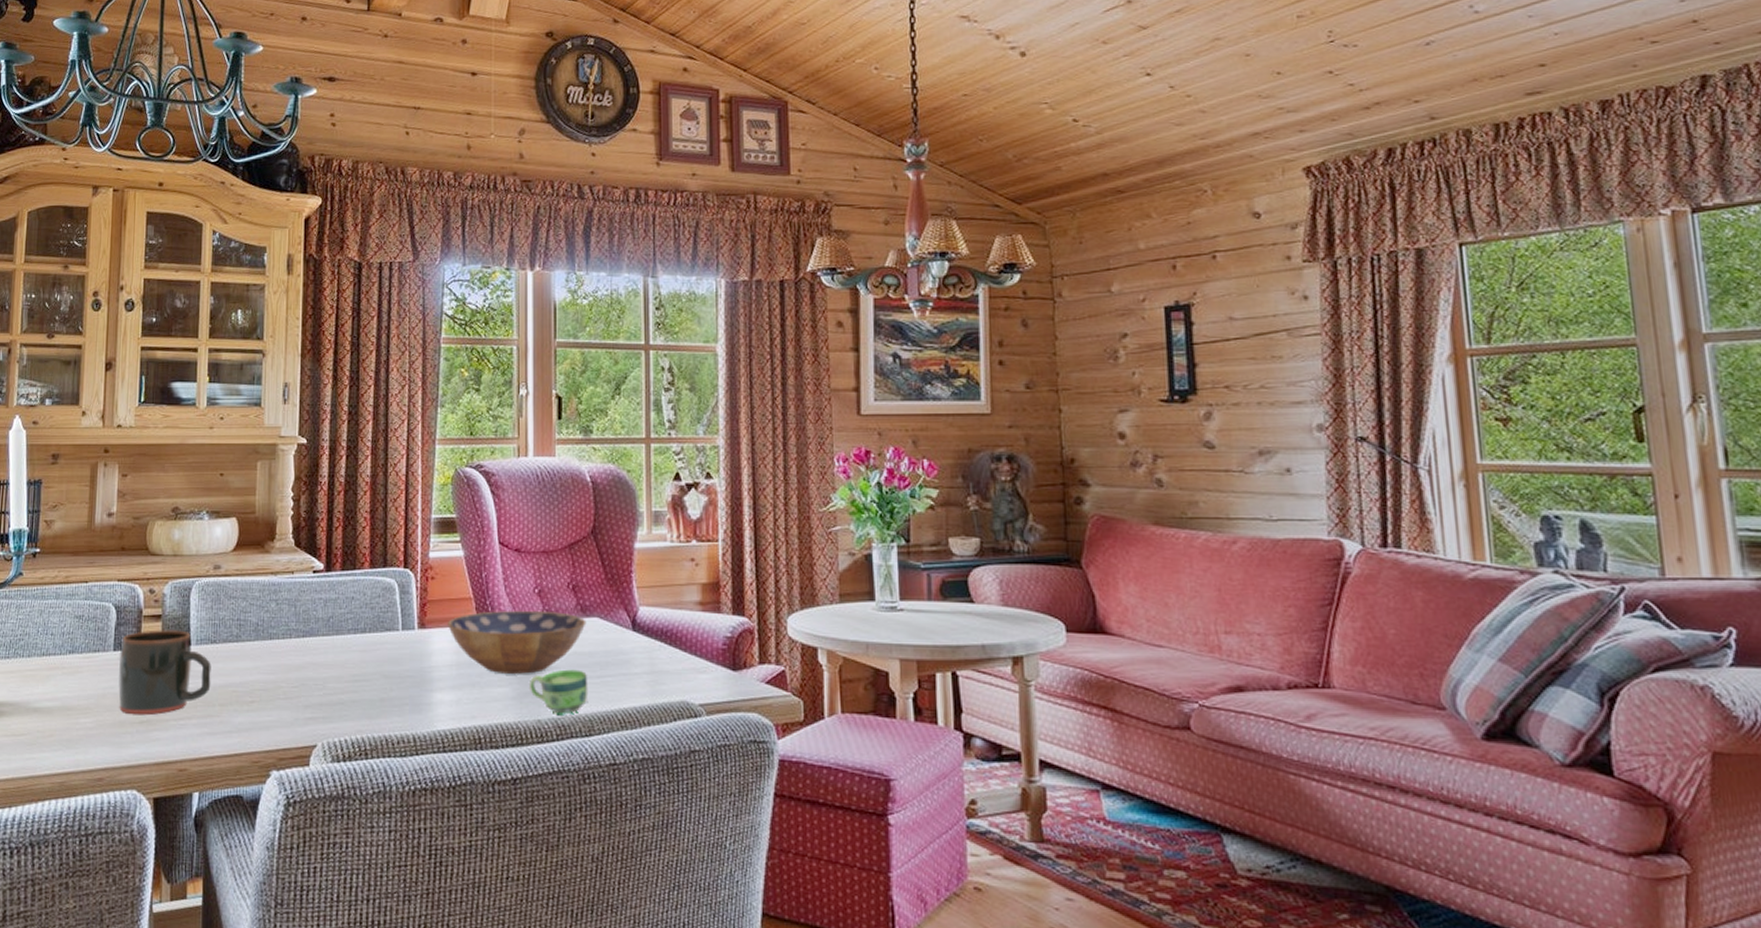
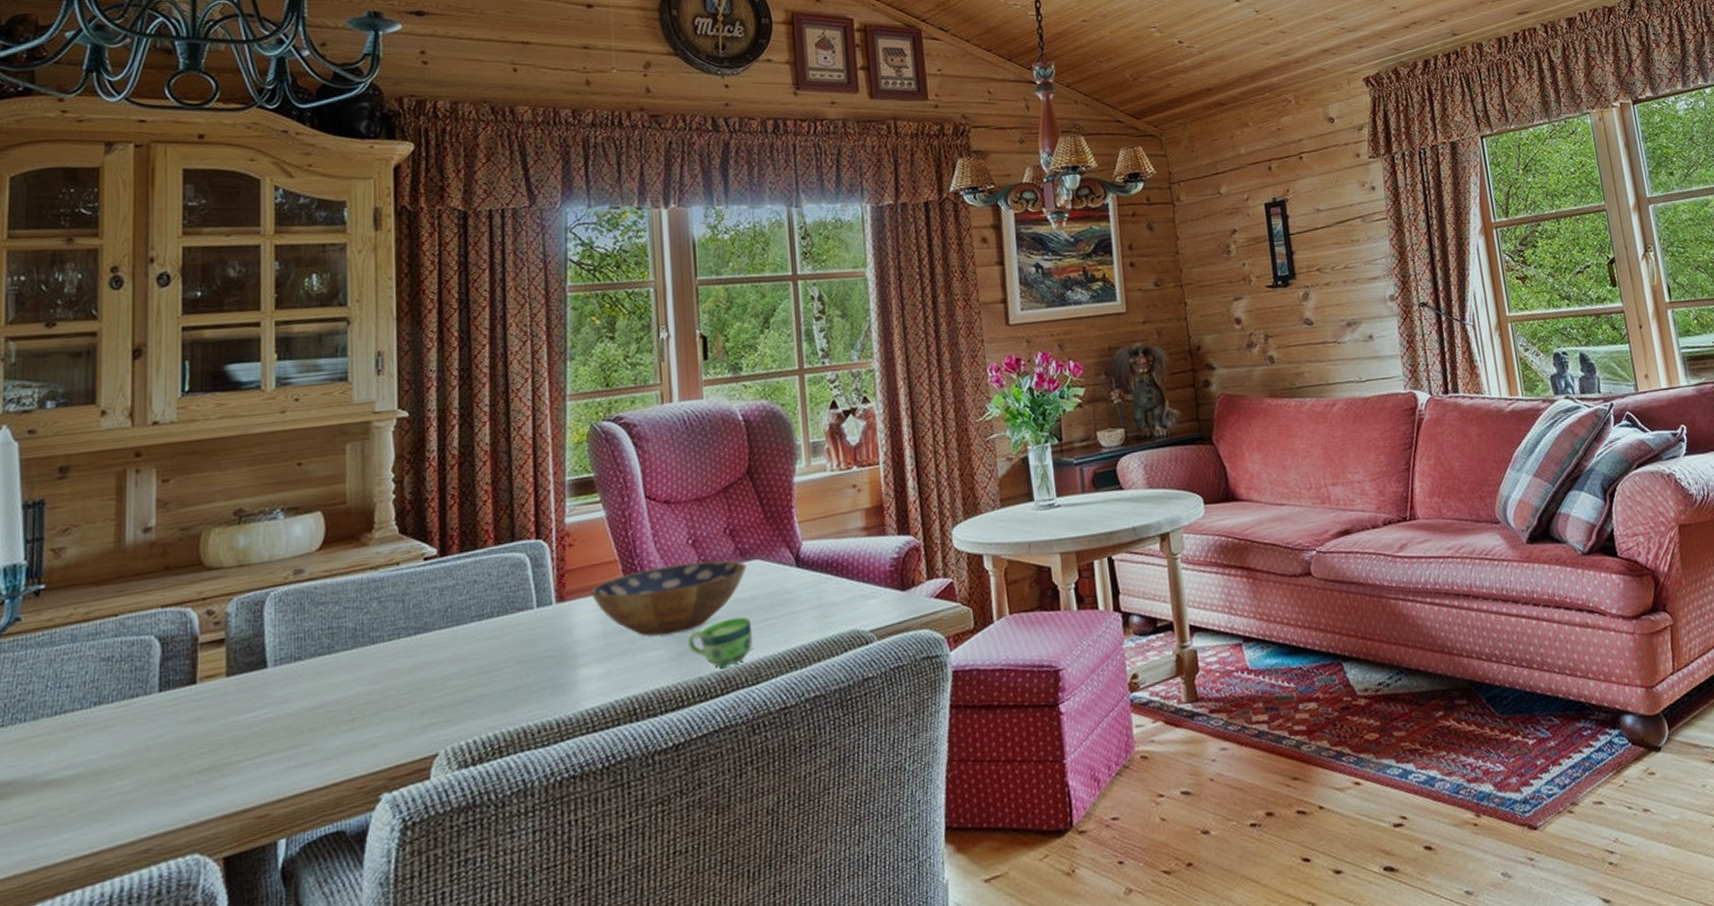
mug: present [118,630,211,714] -> none [166,652,296,764]

